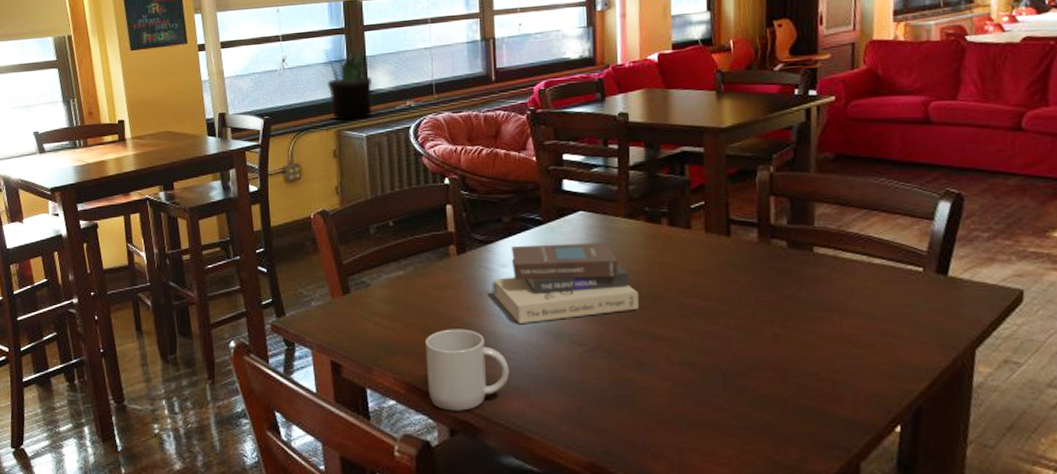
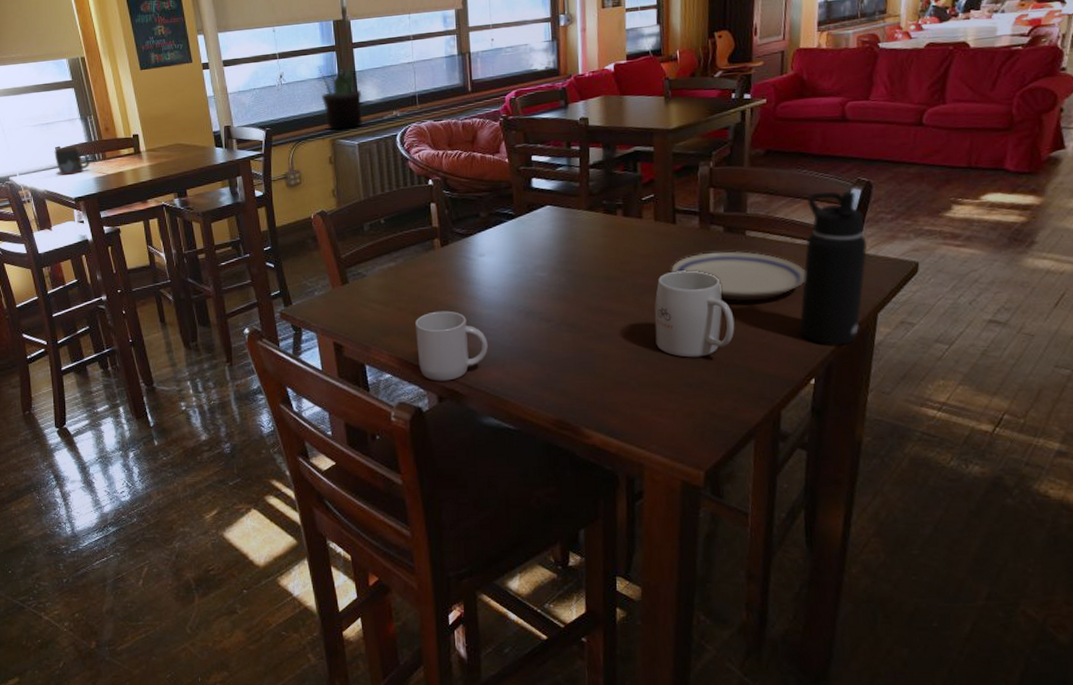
mug: none [32,132,70,164] -> present [54,146,90,176]
books: present [493,242,640,325] -> none [472,232,599,306]
mug: none [705,291,803,394] -> present [654,270,735,358]
plate: none [725,270,887,330] -> present [671,251,806,302]
water bottle: none [880,204,961,388] -> present [799,191,868,346]

